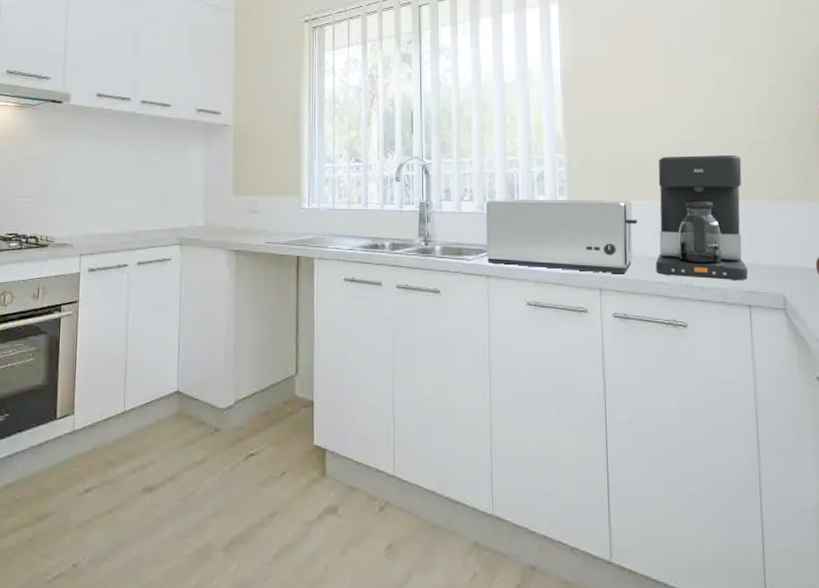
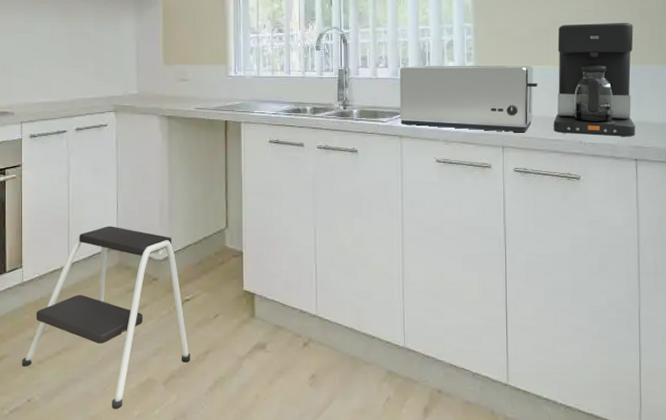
step stool: none [69,369,254,579] -> present [22,226,191,410]

